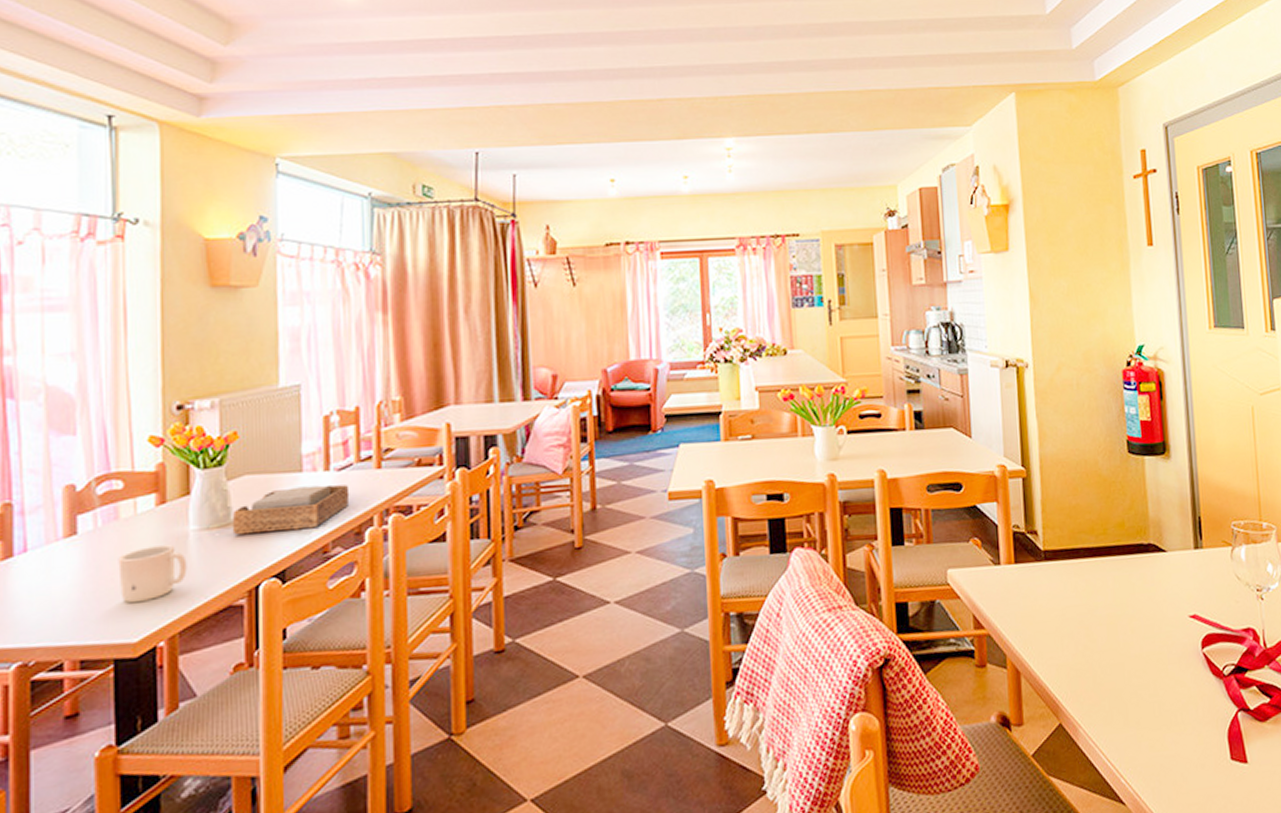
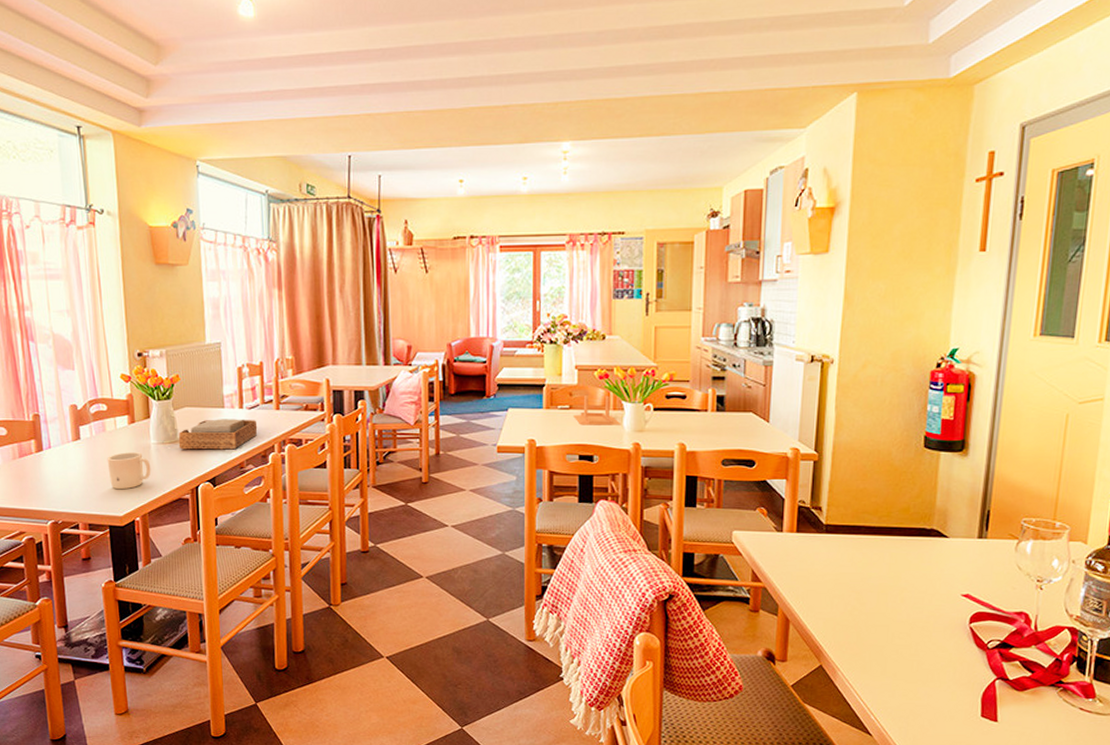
napkin holder: none [757,420,813,458] -> present [573,395,621,425]

